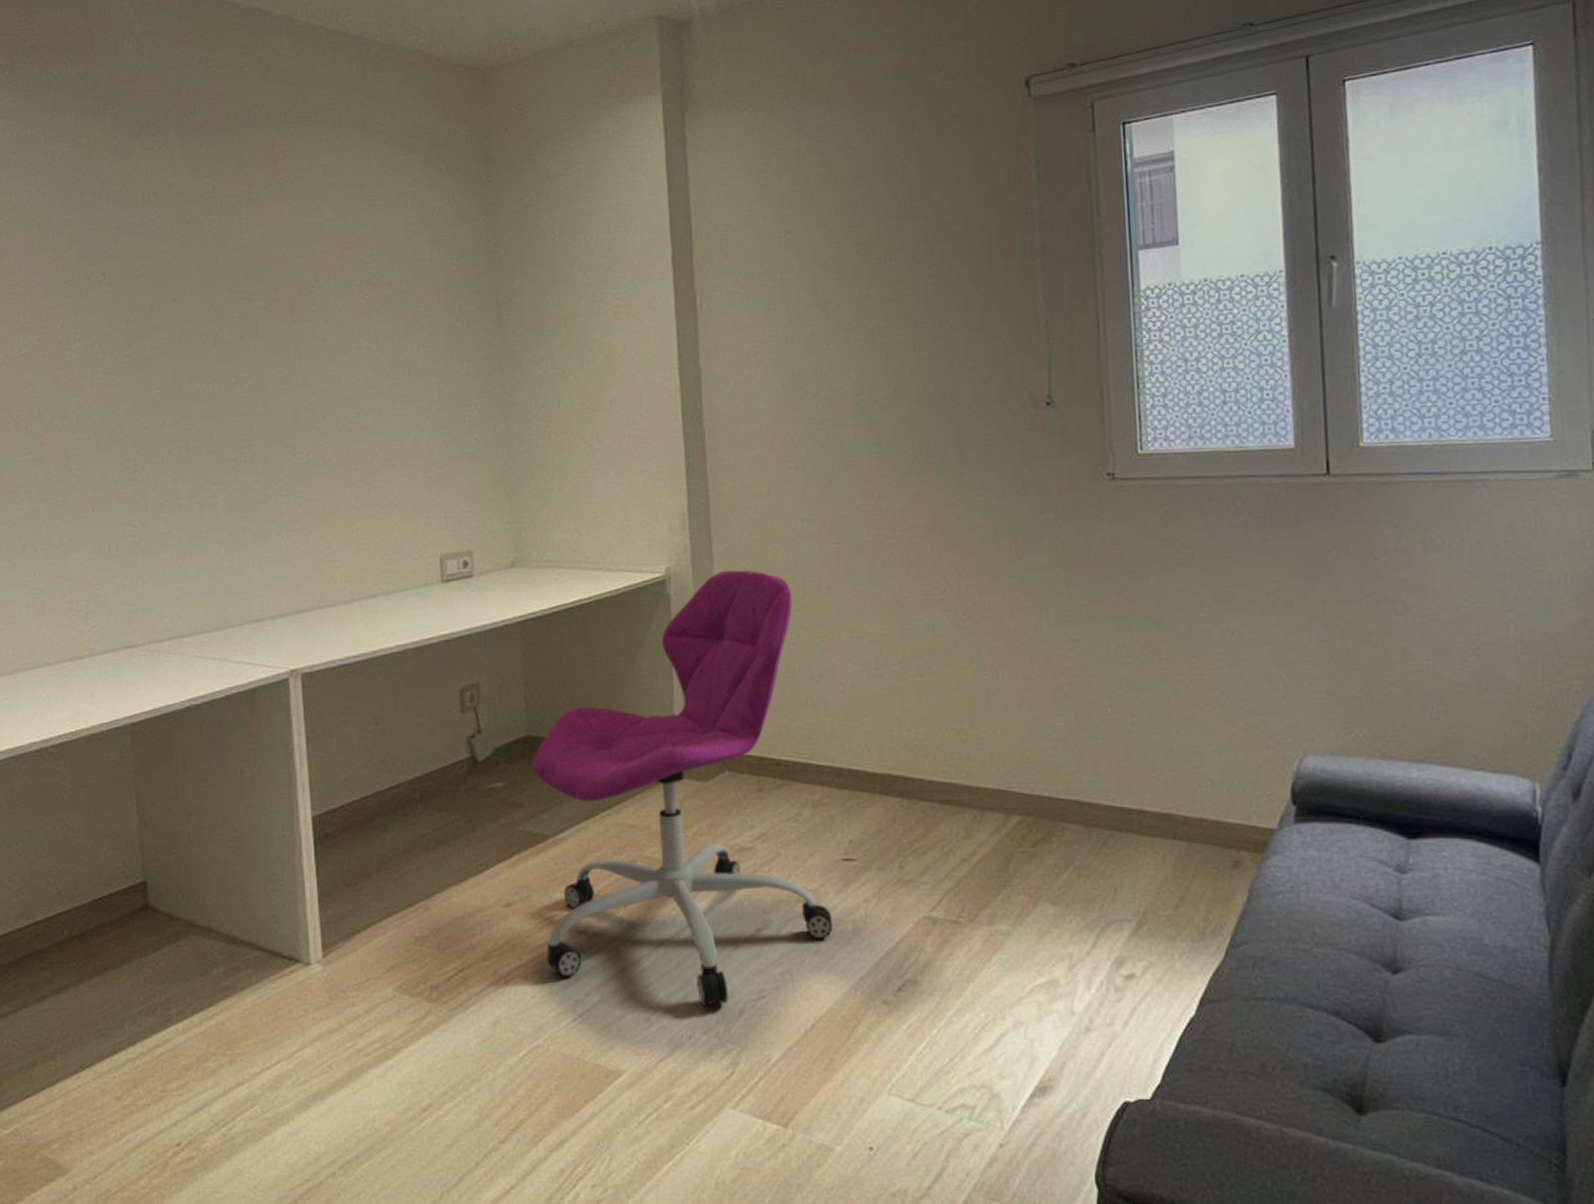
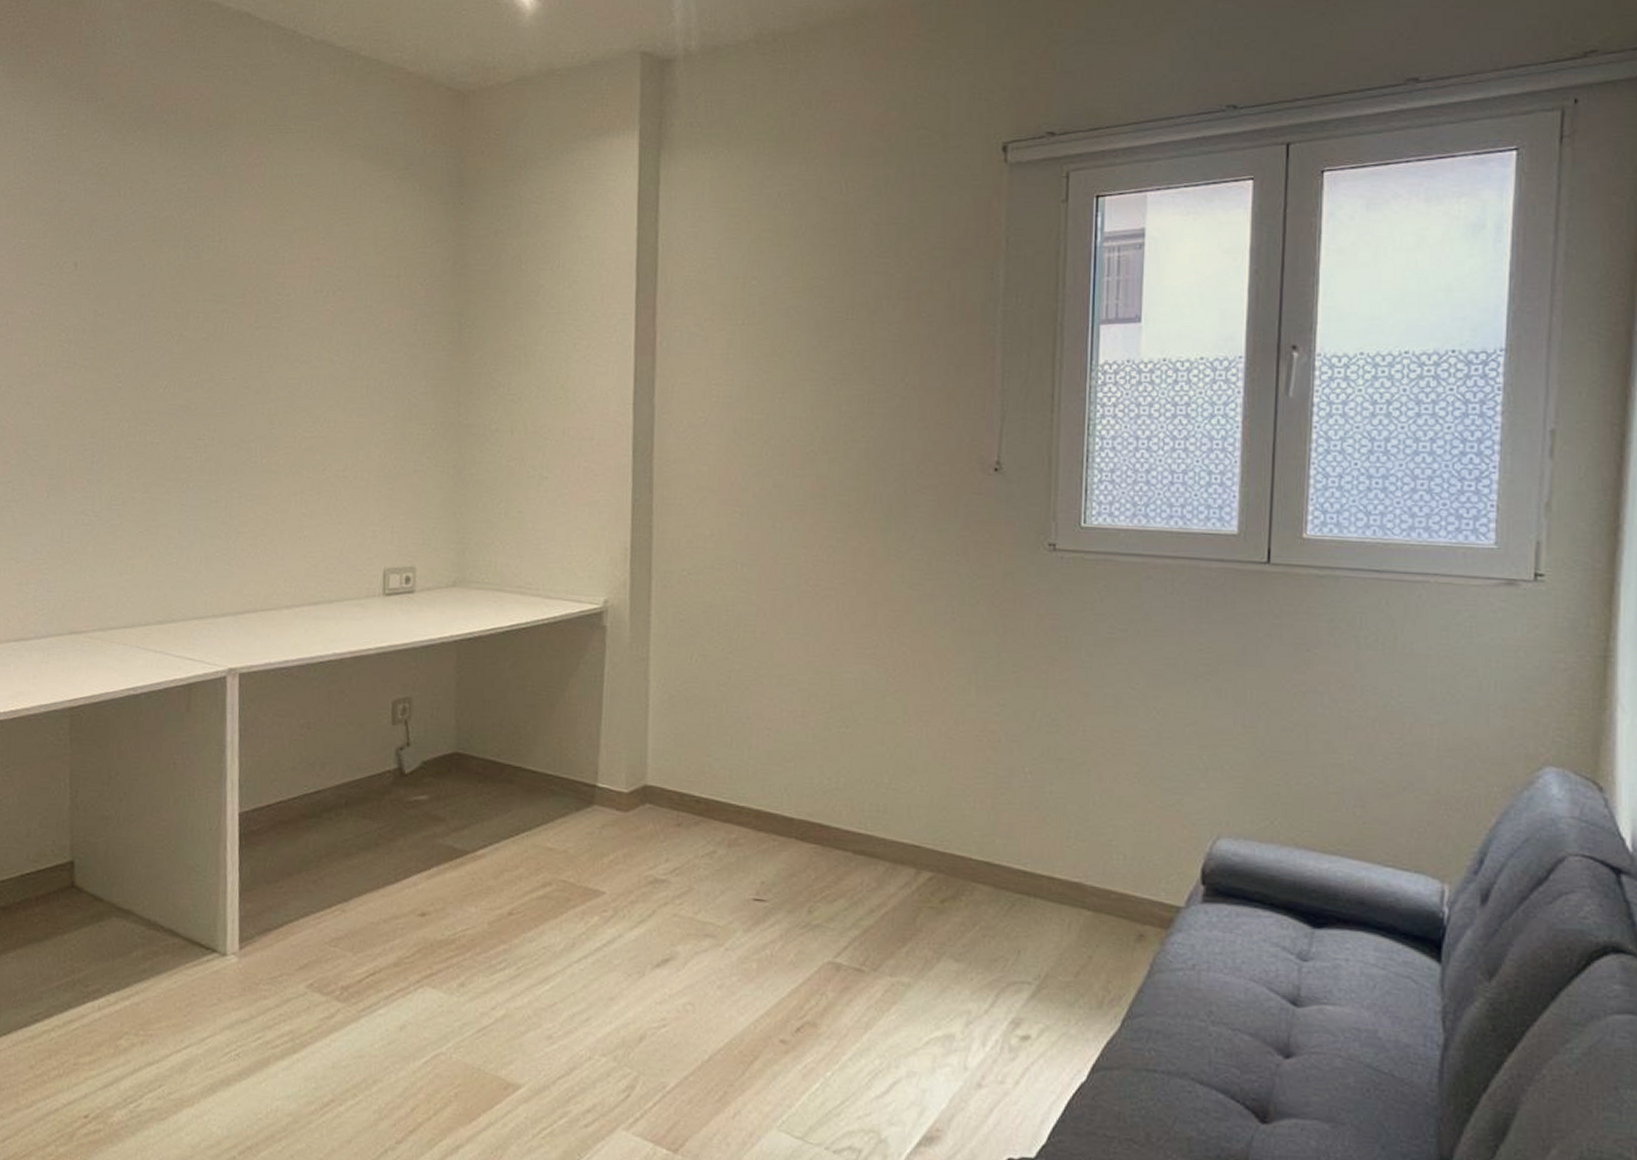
office chair: present [532,570,833,1006] -> none [456,607,739,1030]

